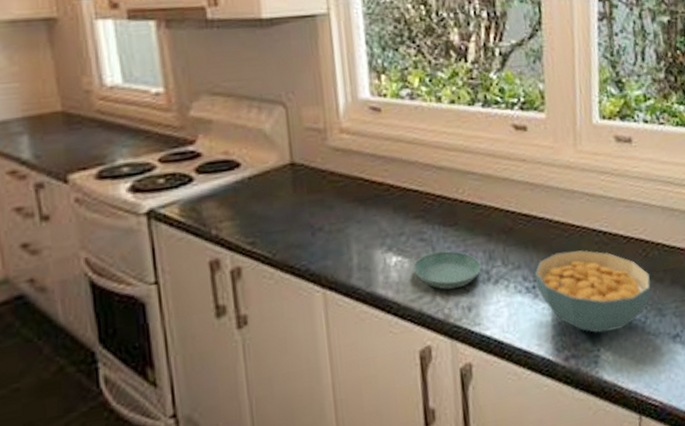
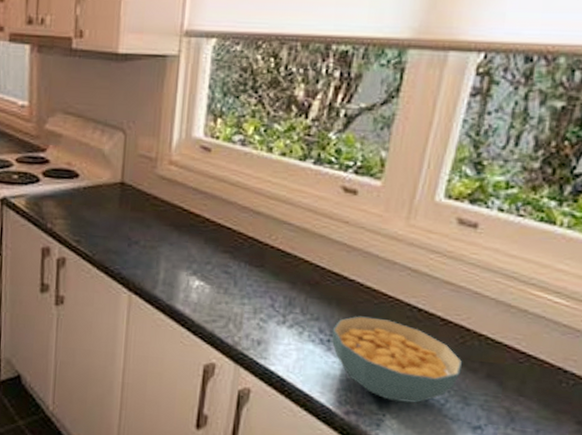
saucer: present [413,250,482,290] -> none [213,285,279,323]

